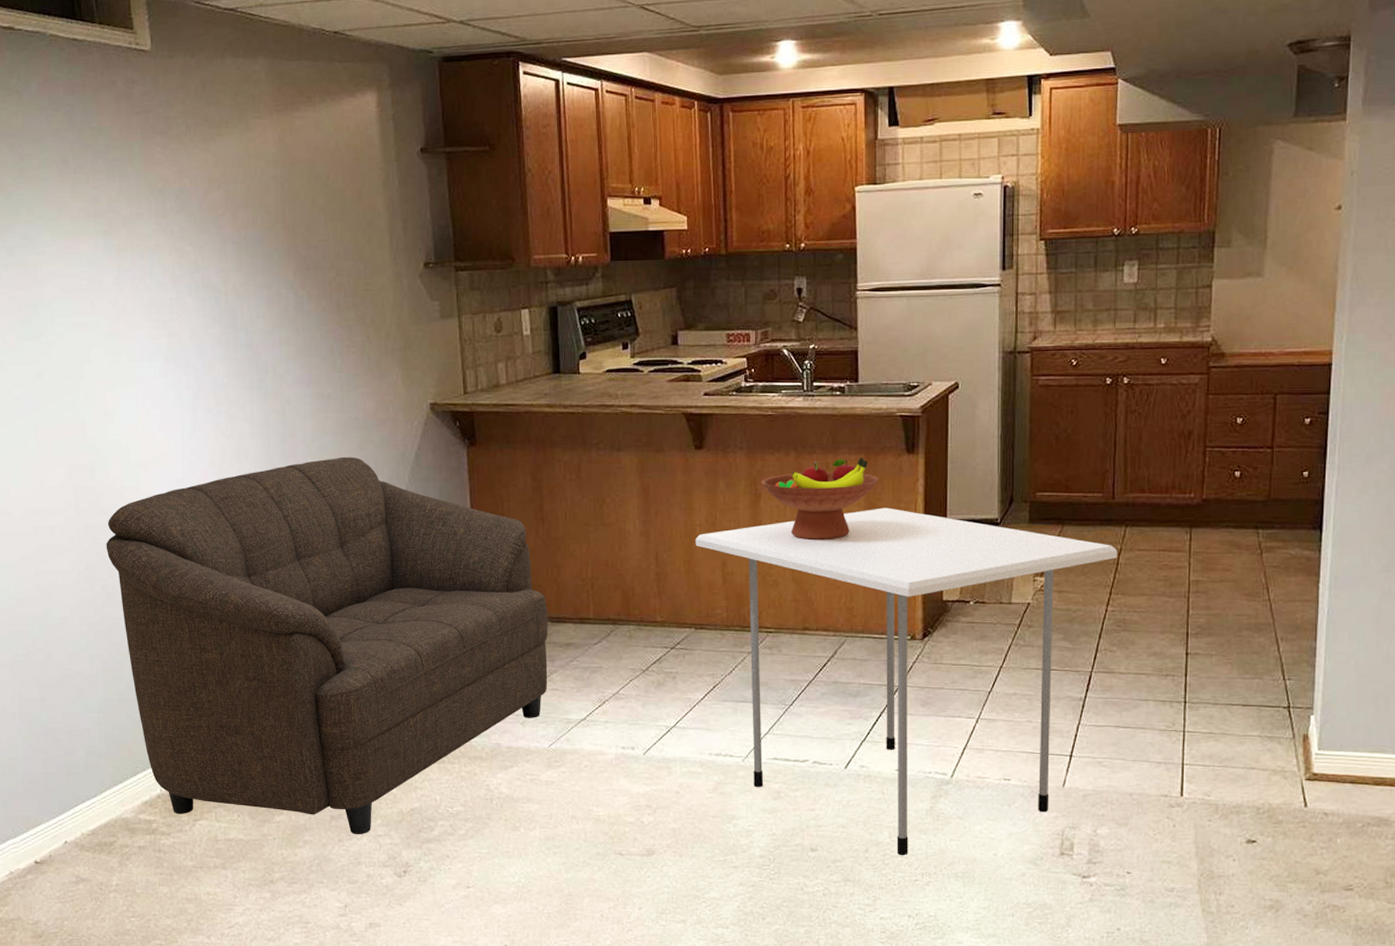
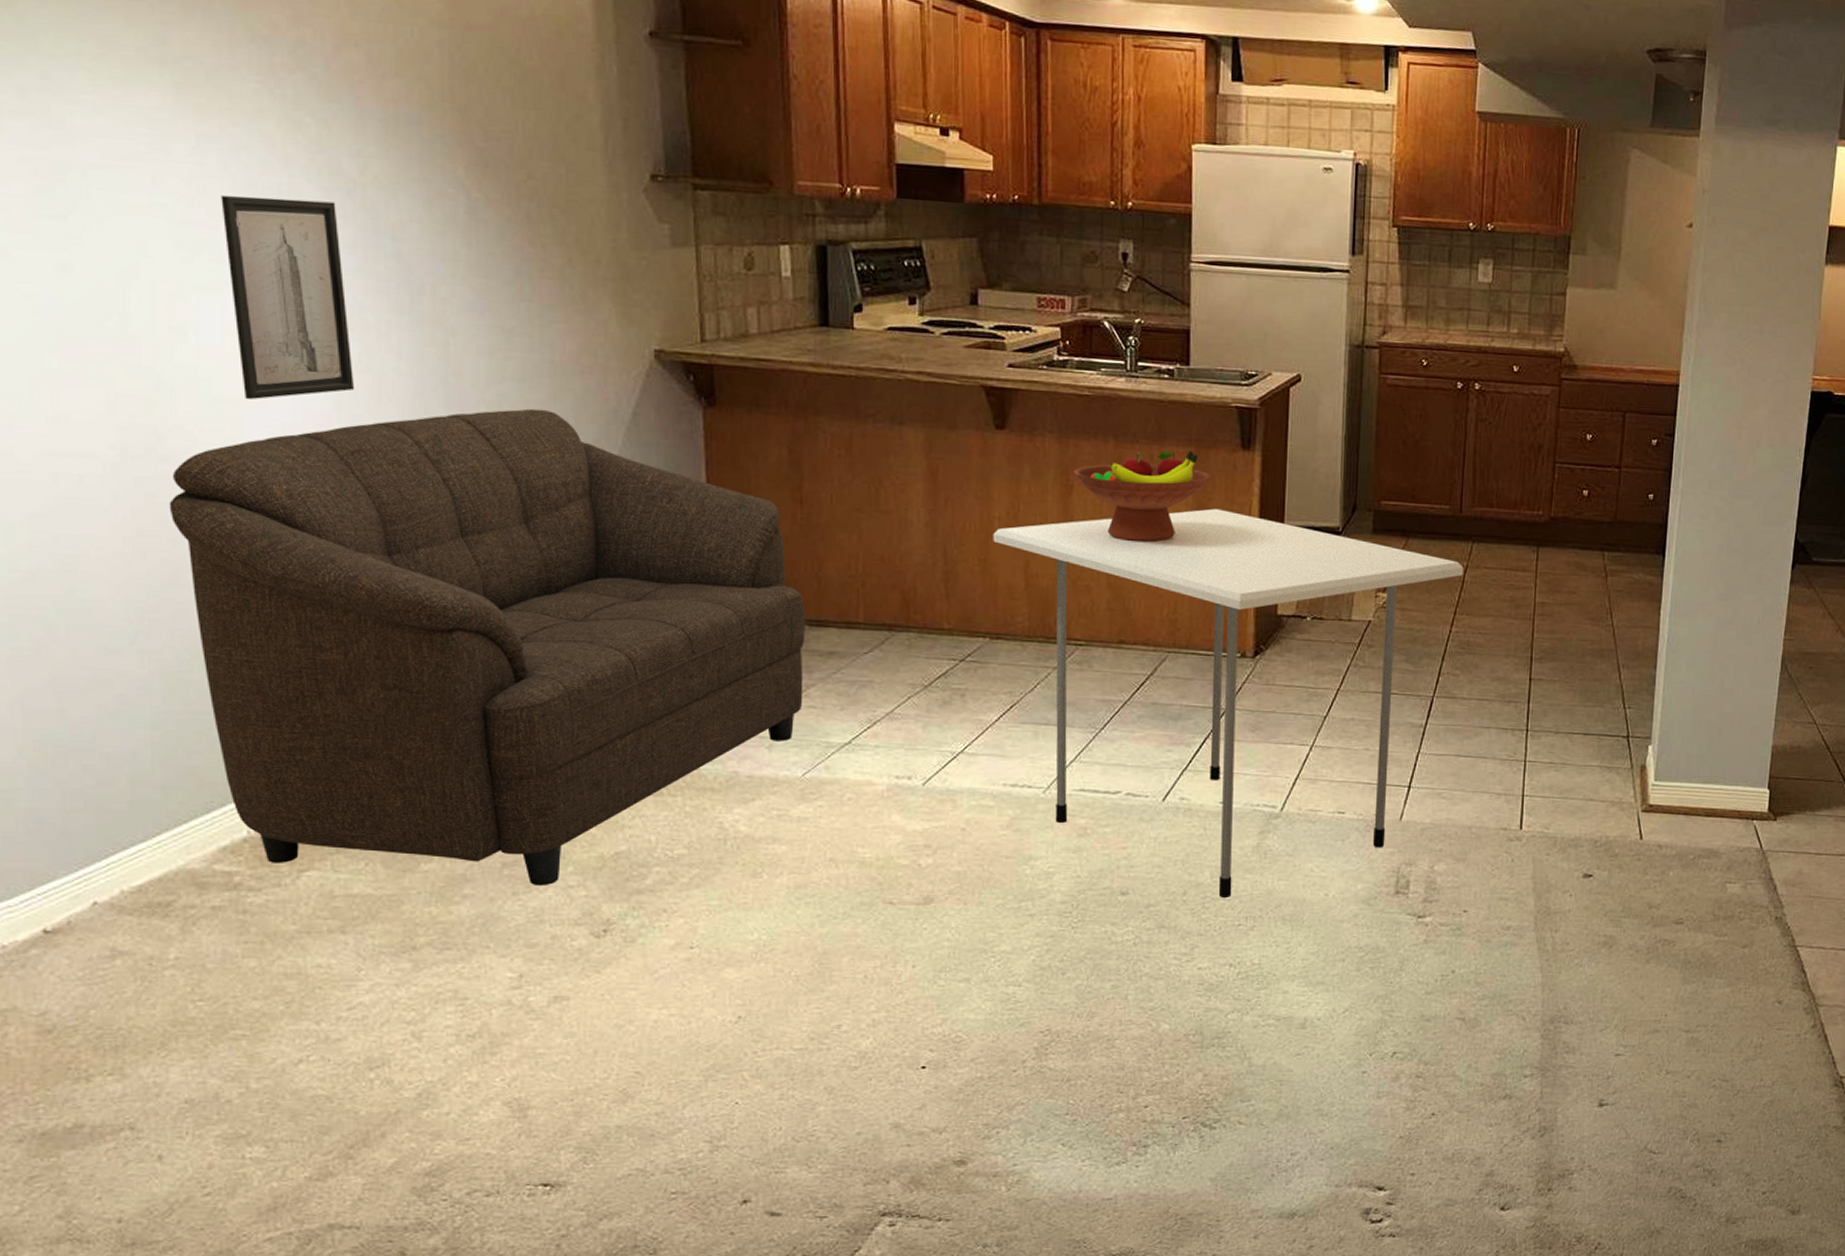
wall art: none [134,309,224,464] -> present [221,195,355,400]

